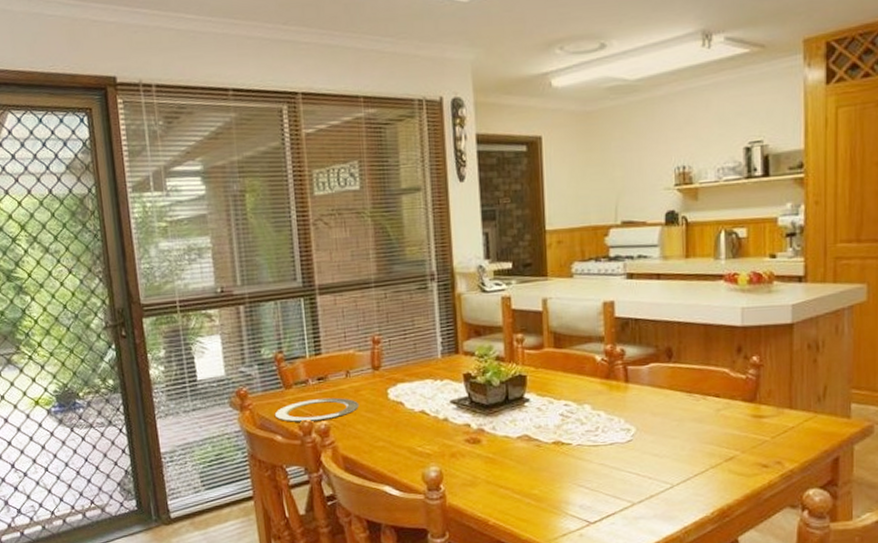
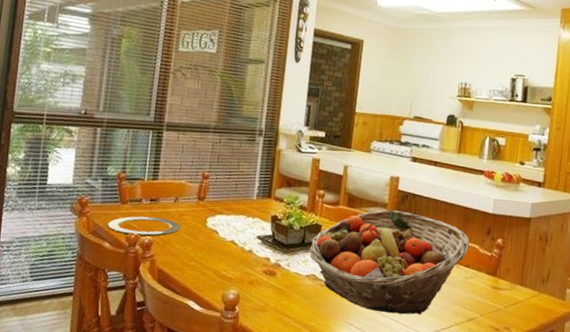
fruit basket: none [515,342,716,467] -> present [308,209,470,315]

